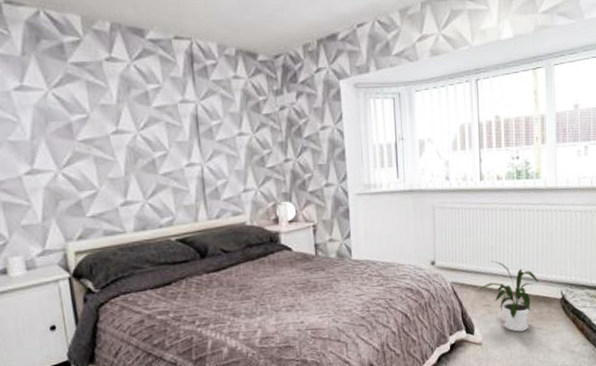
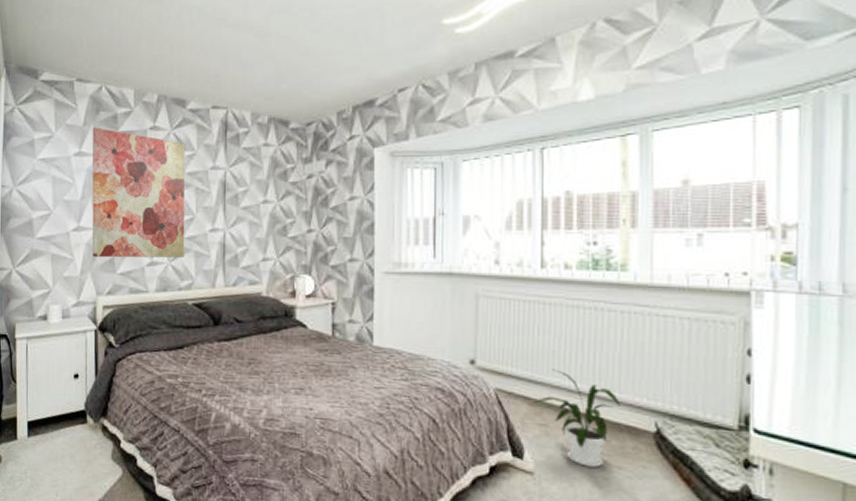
wall art: none [33,58,162,202] -> present [92,127,185,258]

